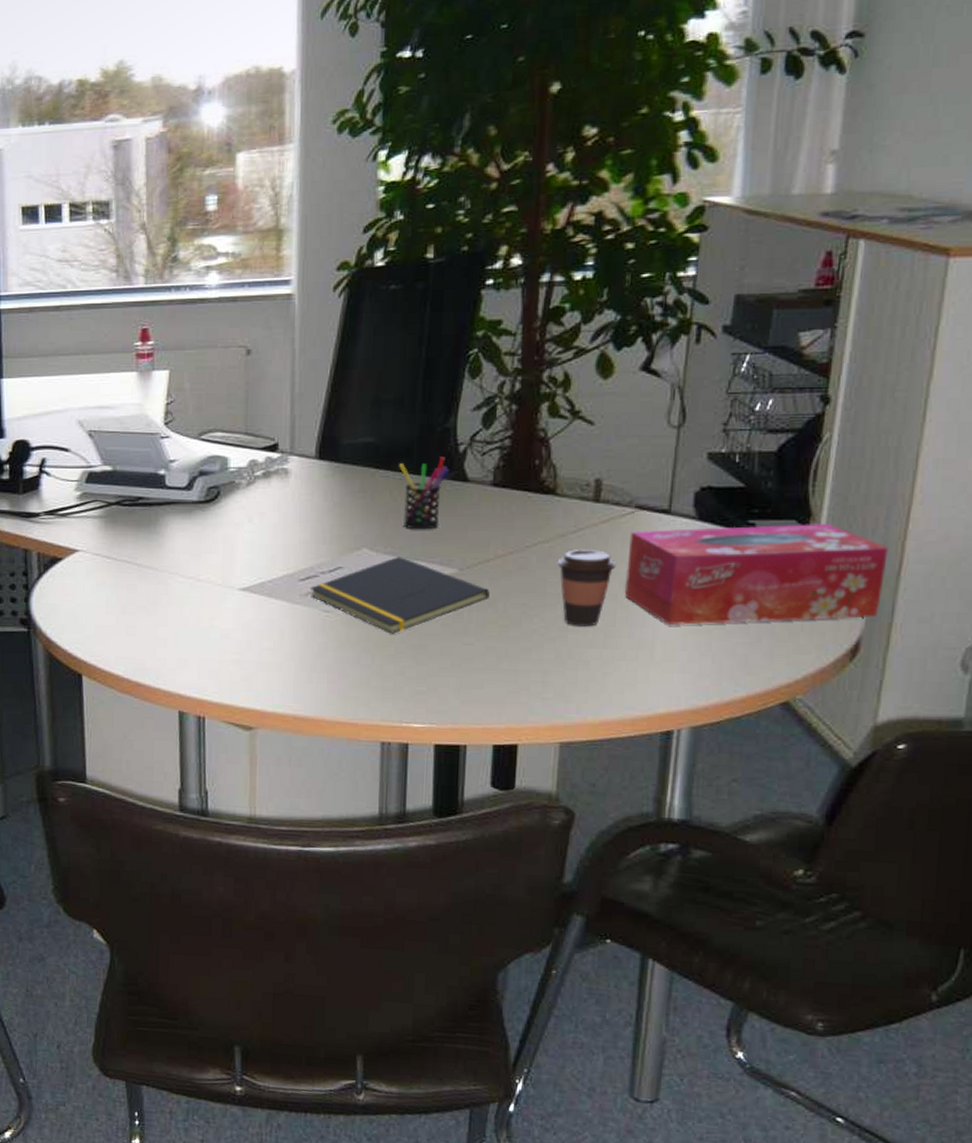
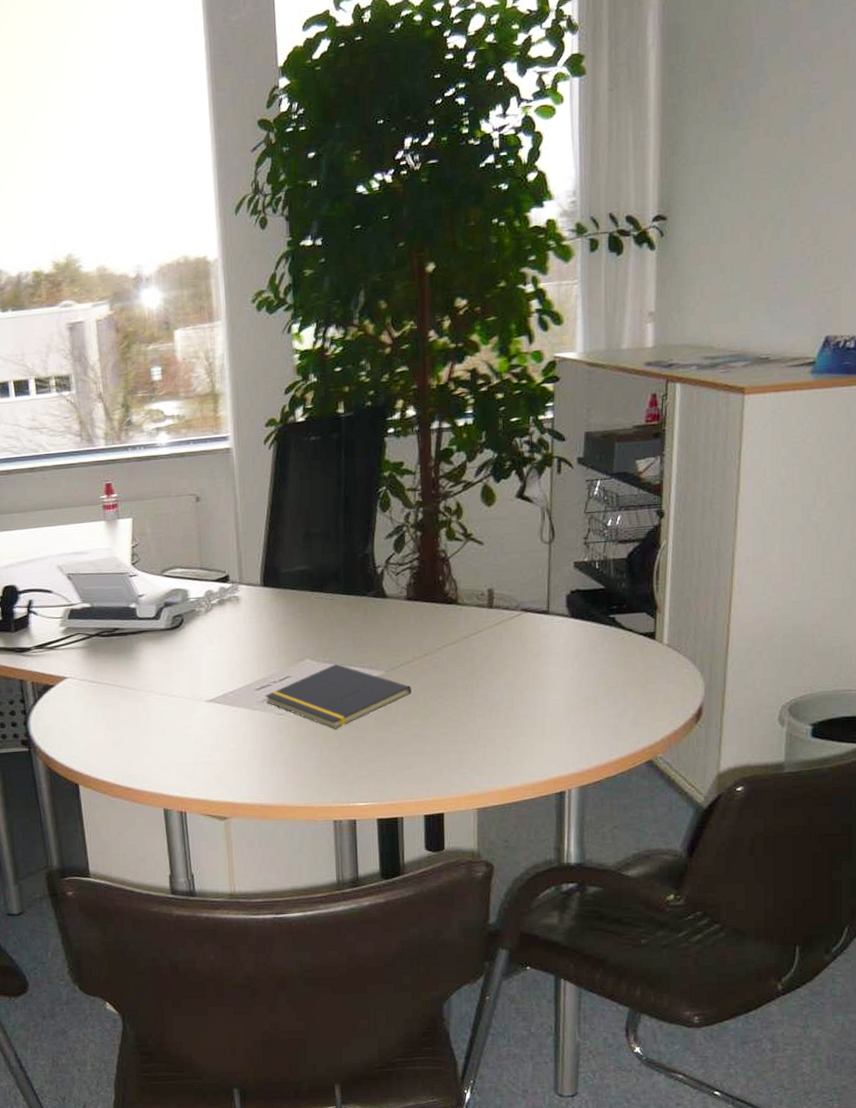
pen holder: present [399,457,450,530] -> none [330,578,372,641]
coffee cup: present [557,550,617,627] -> none [463,647,510,712]
tissue box: present [625,524,888,625] -> none [518,614,717,705]

